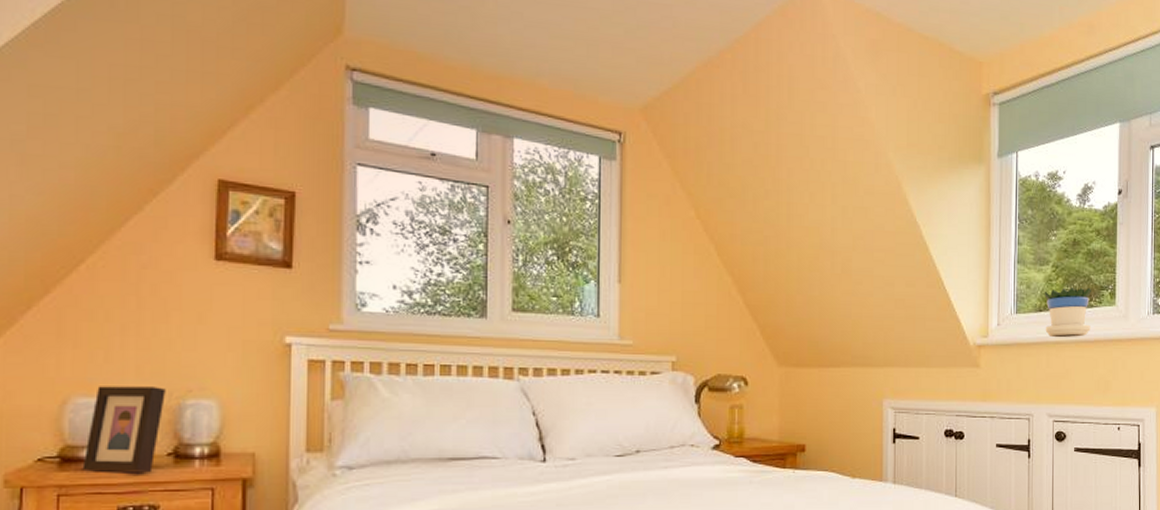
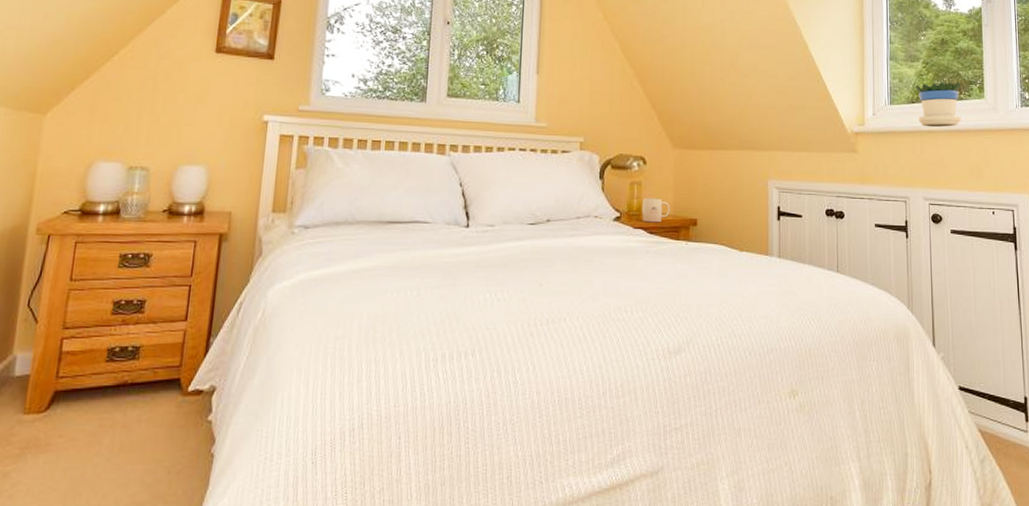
picture frame: present [82,386,166,473] -> none [96,153,167,226]
mug: none [744,422,776,450] -> present [642,197,670,223]

